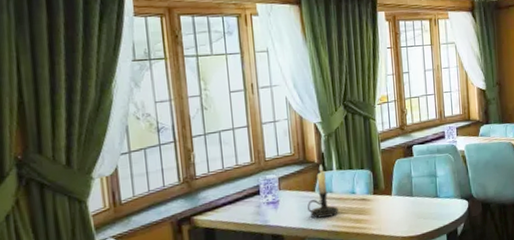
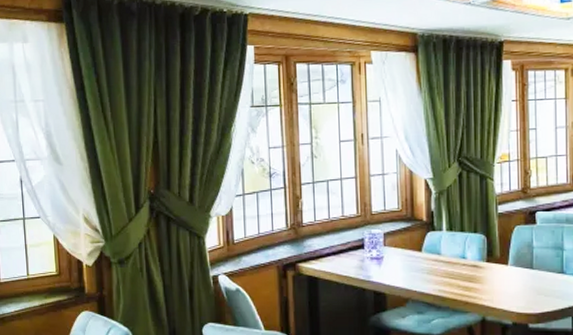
candle holder: present [307,164,338,219] -> none [413,223,446,280]

